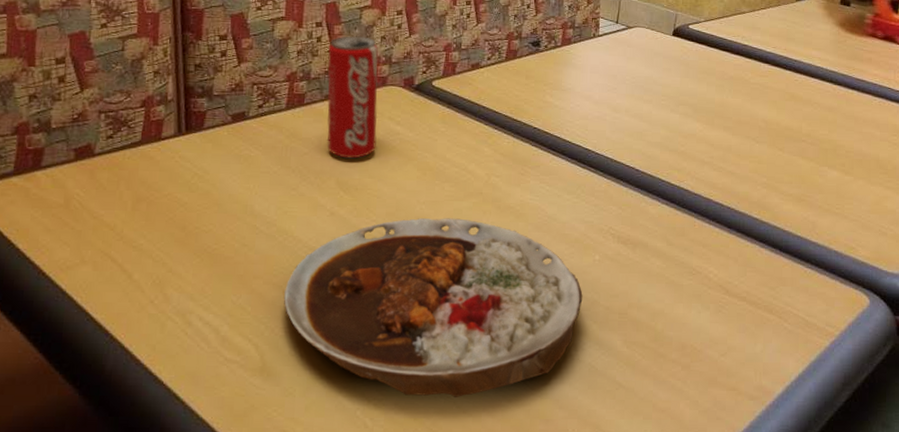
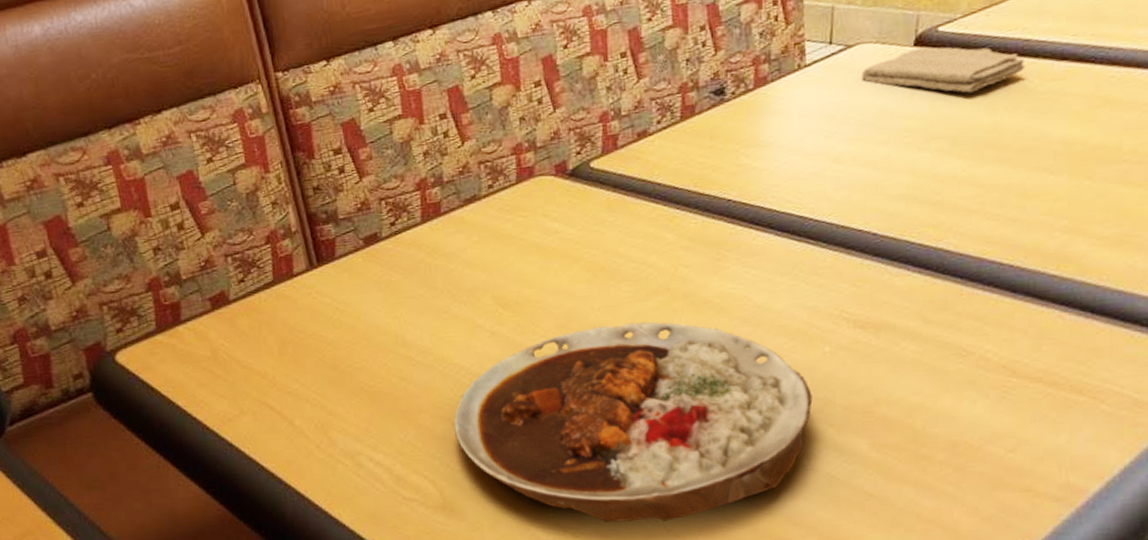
beverage can: present [326,36,379,159] -> none [458,121,534,270]
washcloth: none [636,37,743,76] -> present [861,46,1026,93]

